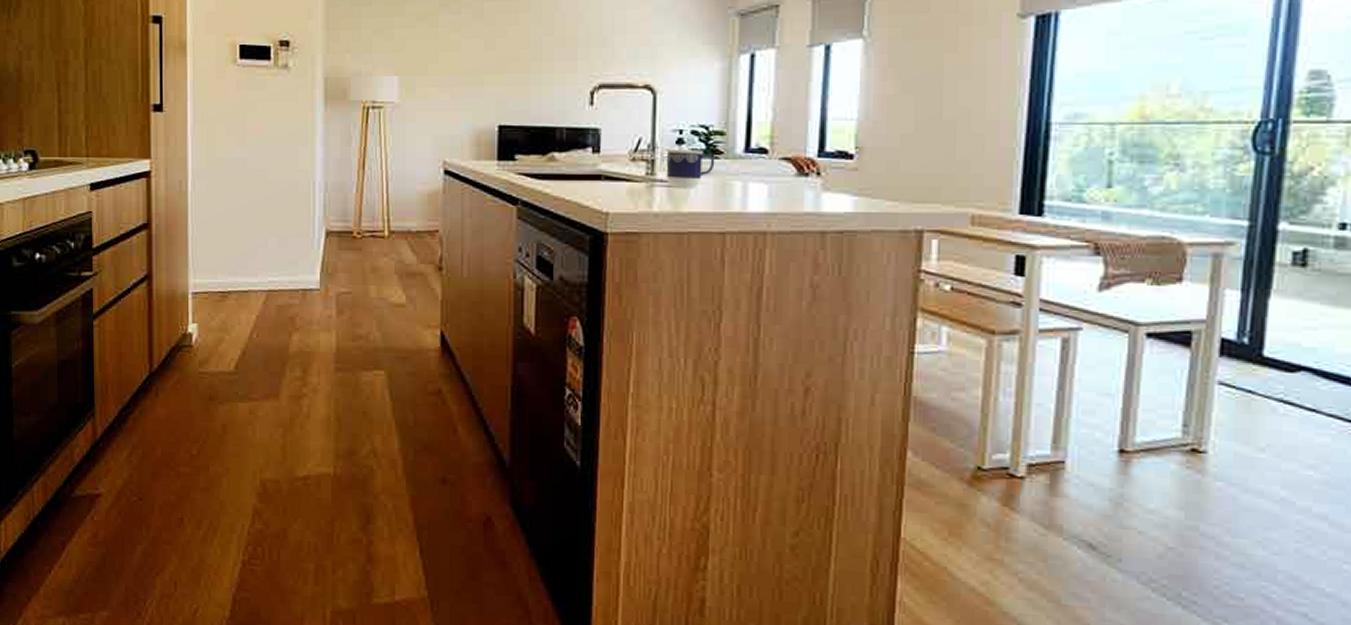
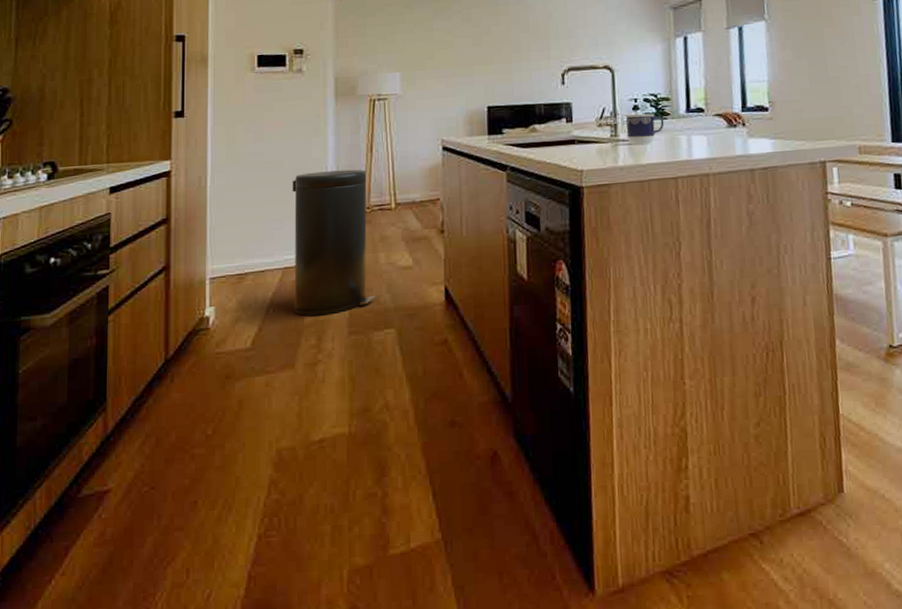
pedal bin: none [276,186,365,347] -> present [292,169,376,317]

